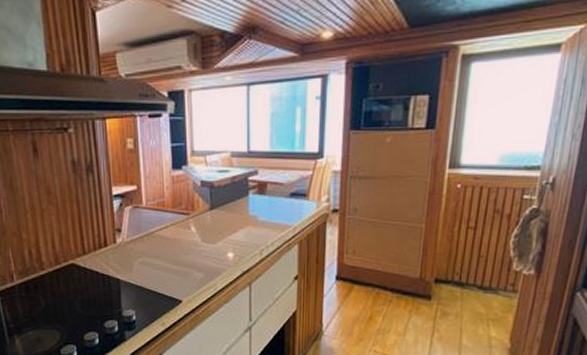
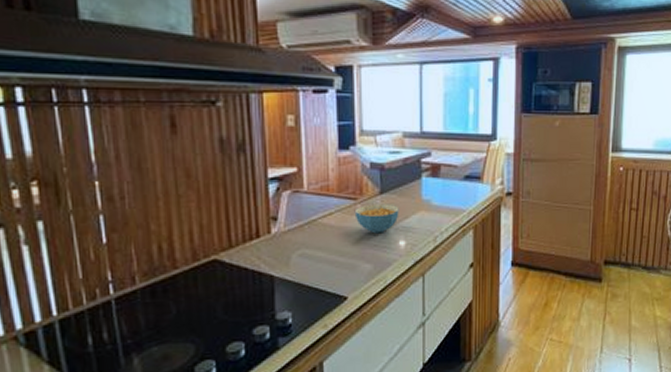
cereal bowl: none [187,219,228,246] -> present [354,204,399,234]

